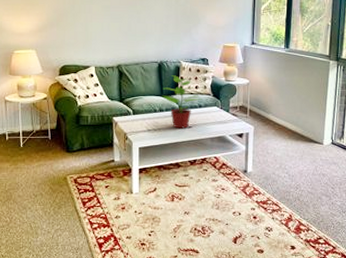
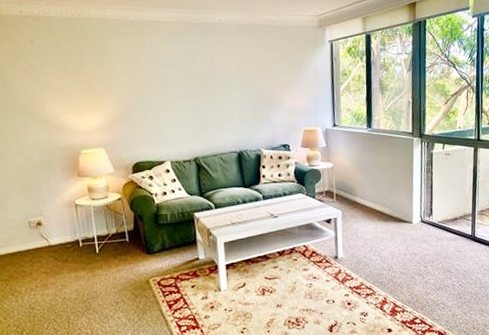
potted plant: present [161,75,202,129] -> none [243,164,286,219]

